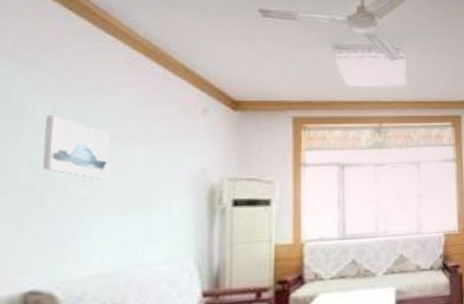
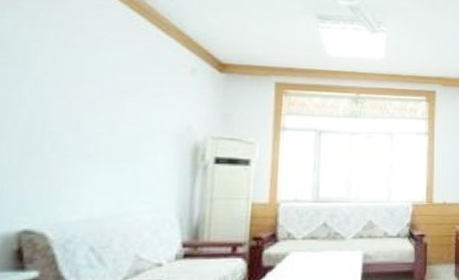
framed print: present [43,115,111,179] -> none [41,66,105,130]

